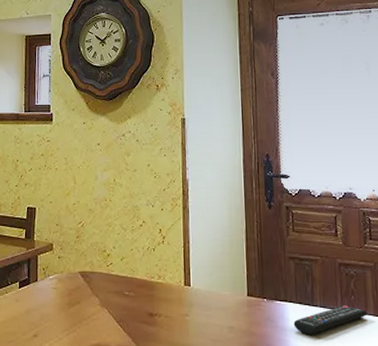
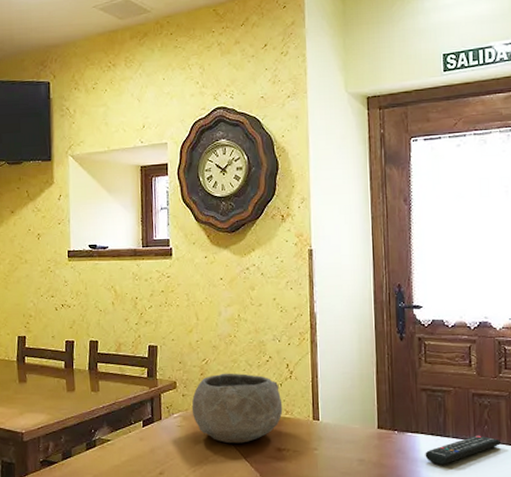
bowl: none [67,236,155,307] -> present [191,373,283,444]

